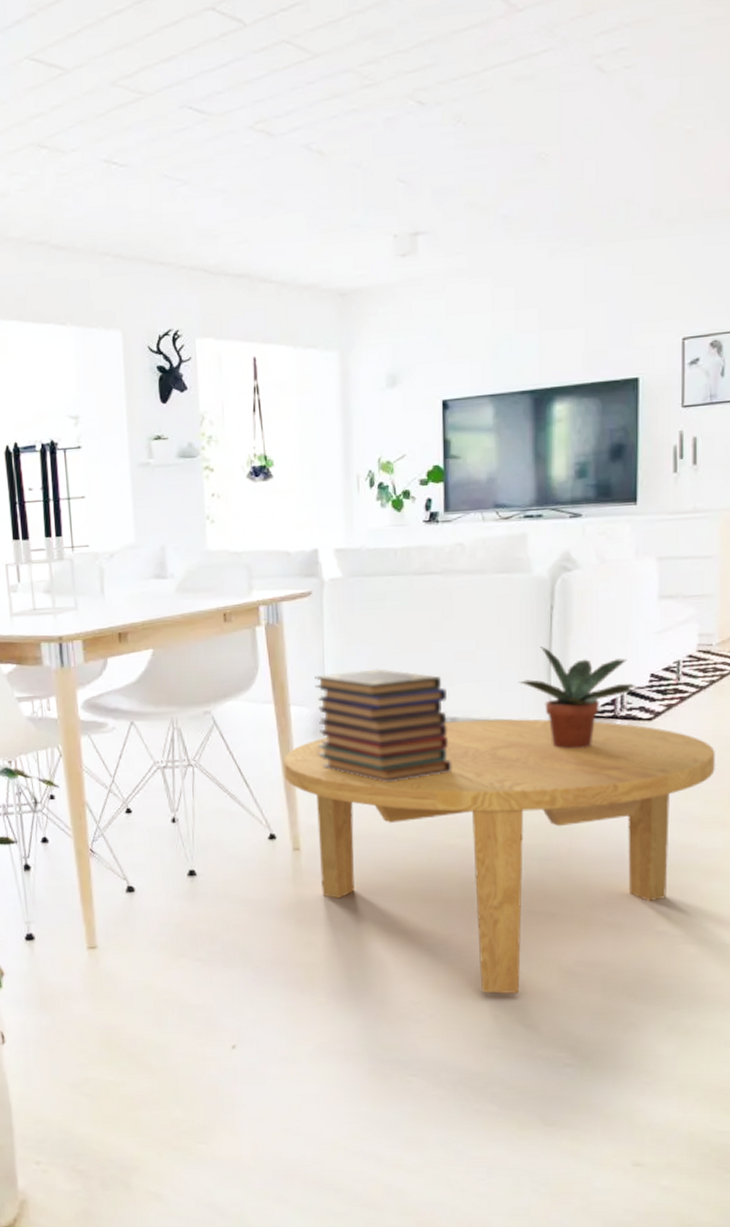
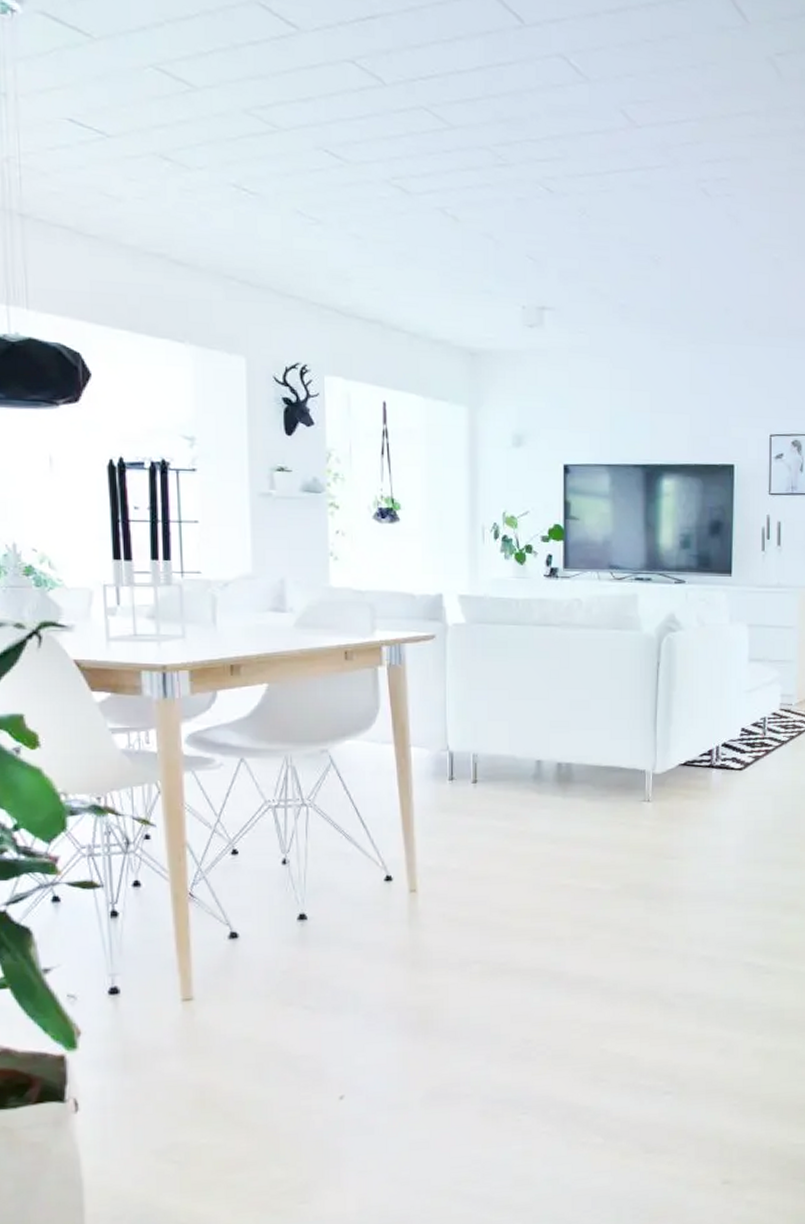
coffee table: present [283,719,715,994] -> none [402,765,794,1028]
book stack: present [315,669,452,783] -> none [436,714,566,825]
potted plant: present [518,646,637,749] -> none [627,699,730,795]

